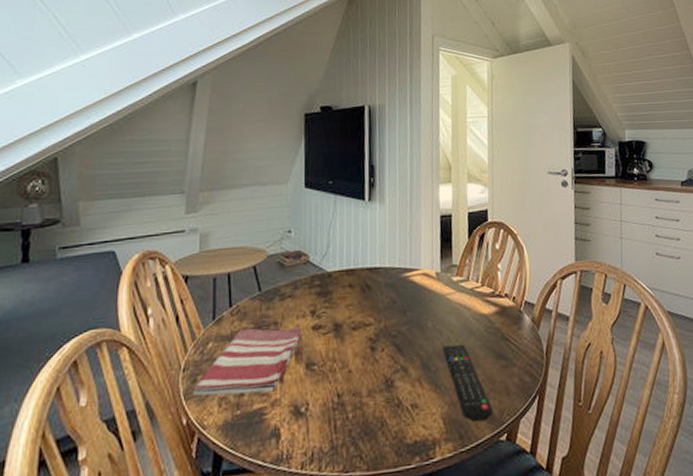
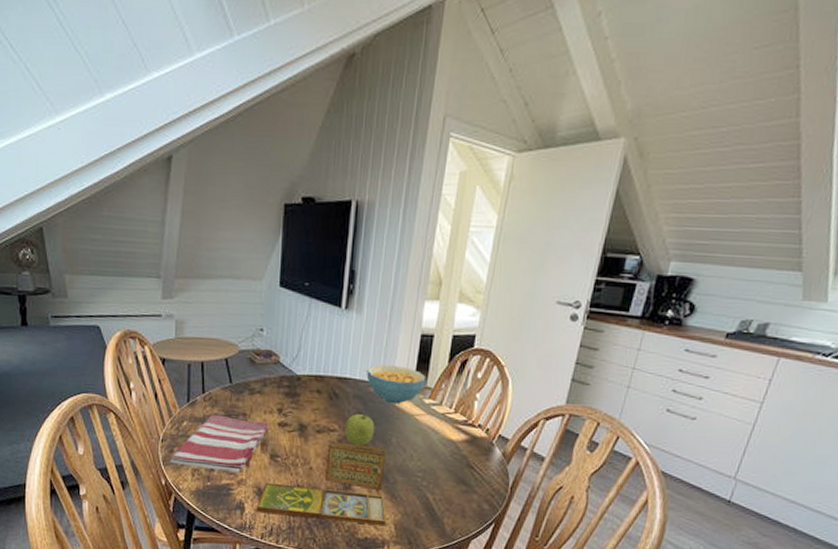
board game: none [294,333,434,436] -> present [256,442,387,526]
fruit: none [380,301,410,338] -> present [345,413,375,447]
cereal bowl: none [395,248,451,287] -> present [366,364,426,404]
remote control: present [442,344,493,422] -> none [404,462,445,535]

